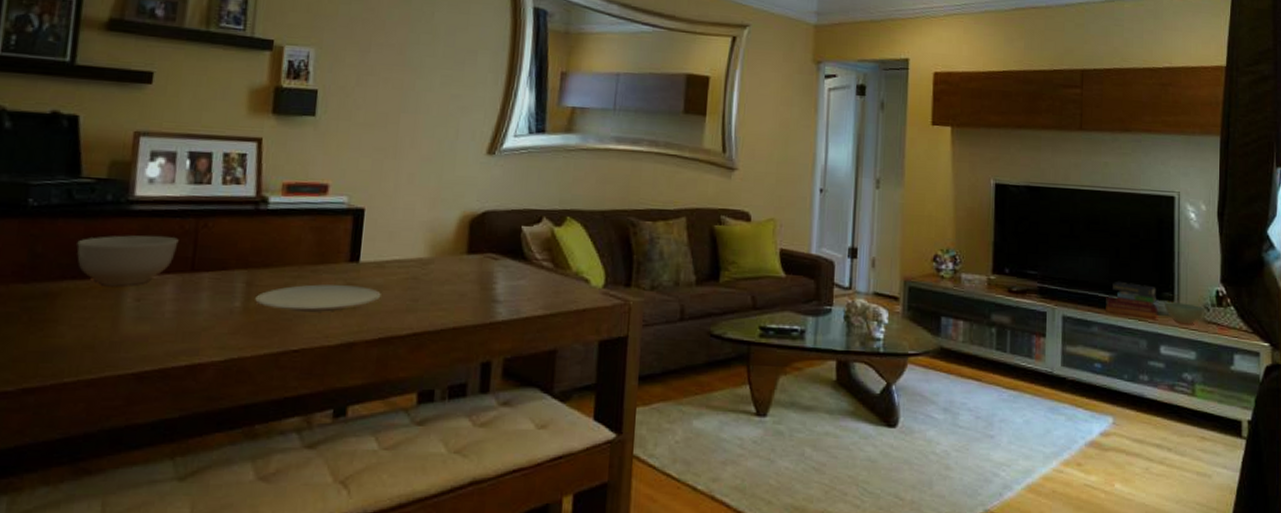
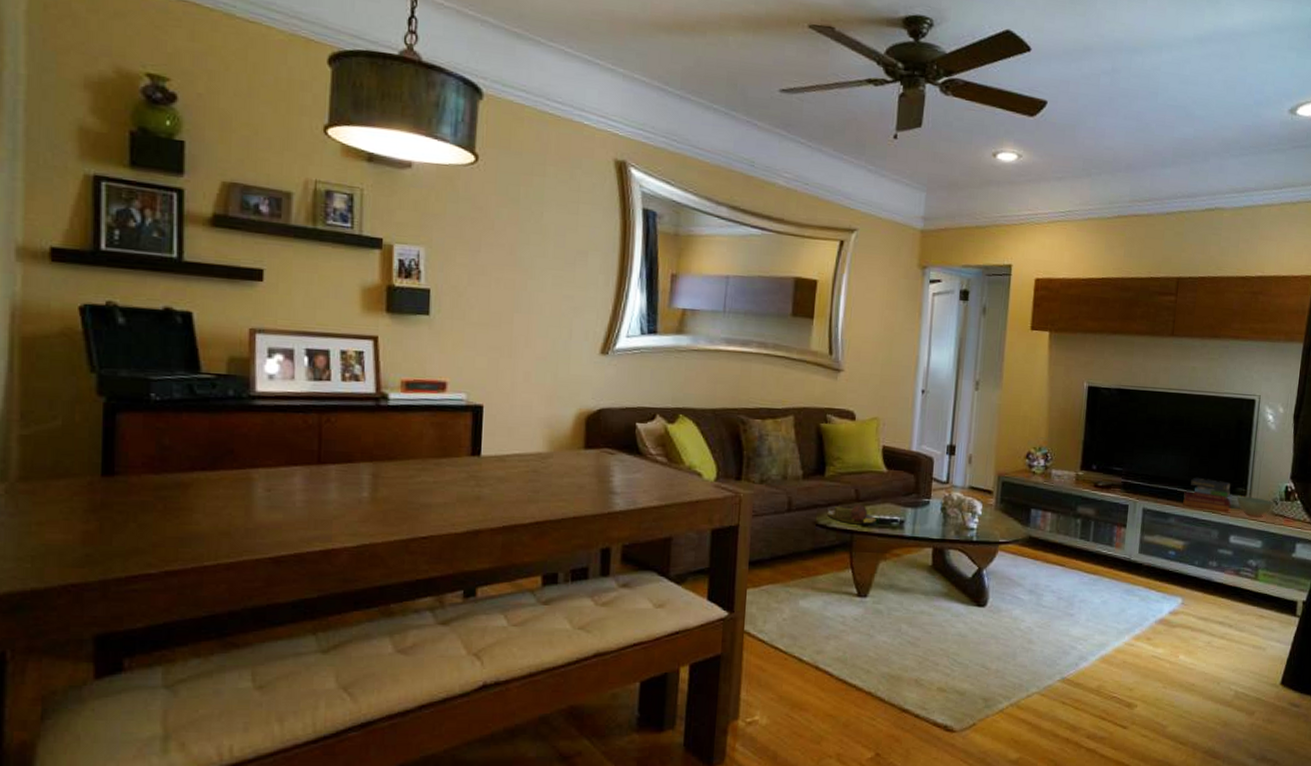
bowl: present [76,235,179,286] -> none [203,429,303,477]
plate: present [255,284,381,312] -> none [382,476,503,502]
serving tray: none [722,312,775,336] -> present [827,504,877,525]

